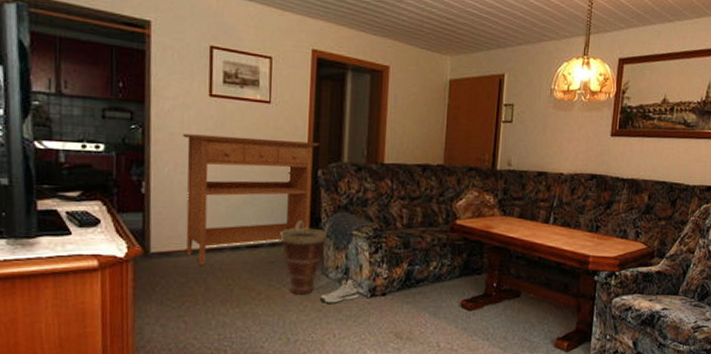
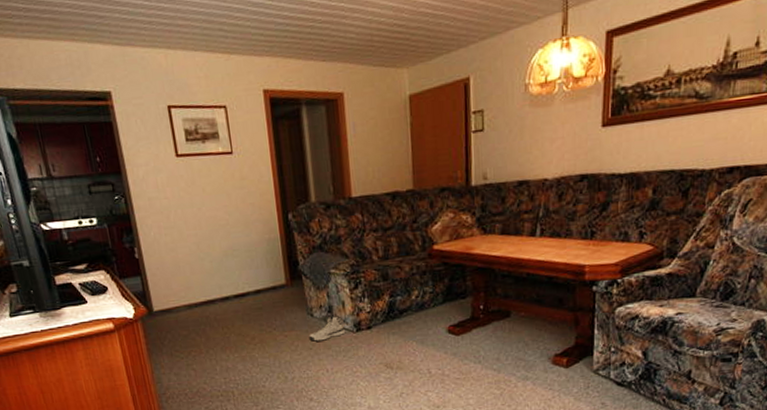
console table: present [181,134,321,265] -> none [159,186,289,318]
basket: present [280,221,334,296] -> none [263,265,315,337]

